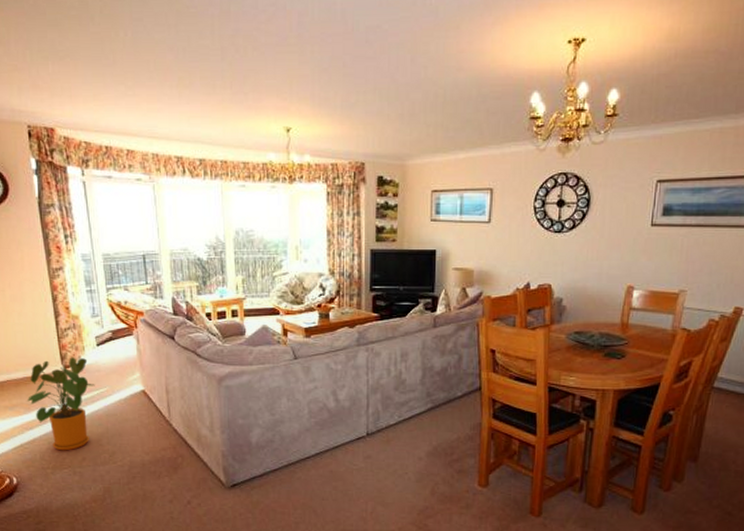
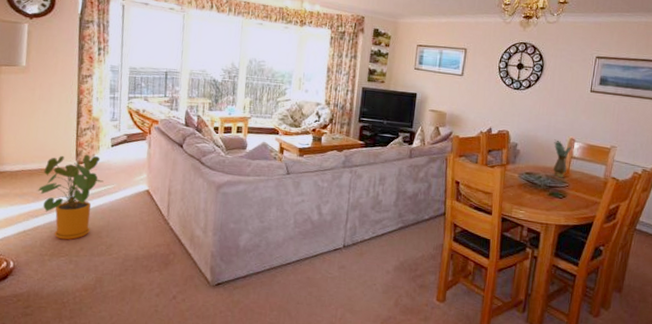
vase: none [607,289,630,335] -> present [552,139,572,178]

